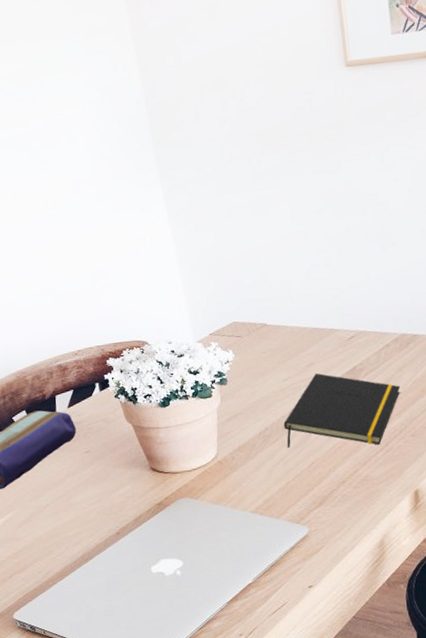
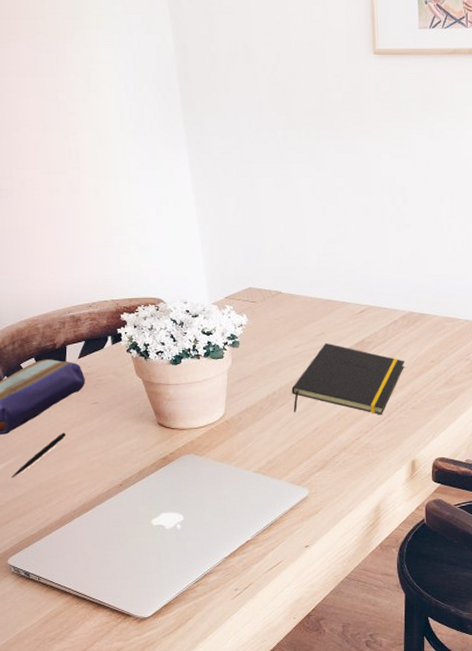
pen: none [11,483,61,533] -> present [12,432,66,479]

